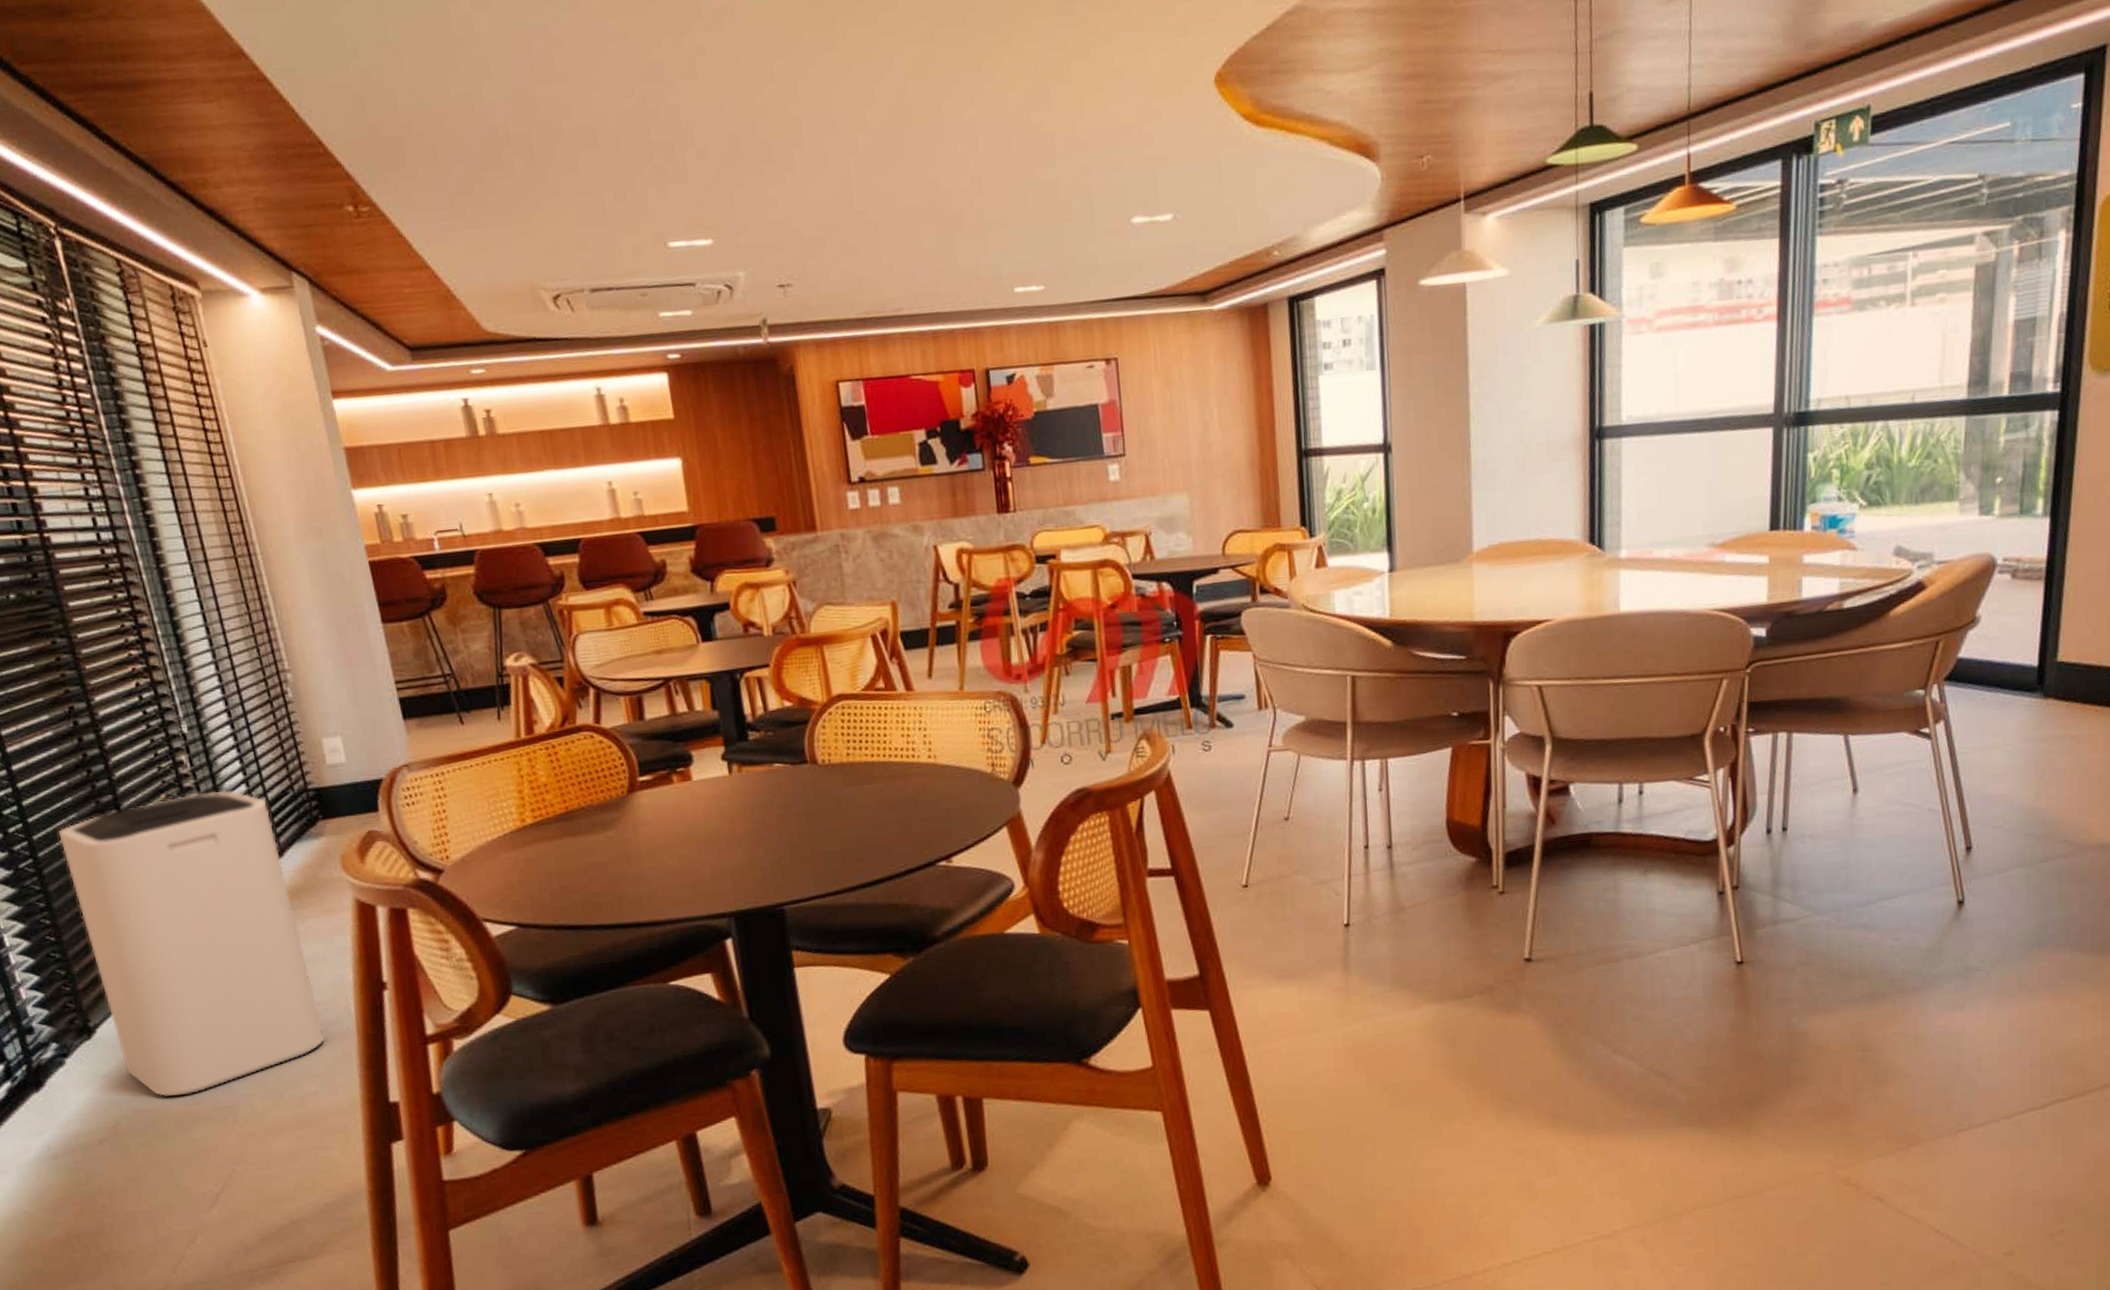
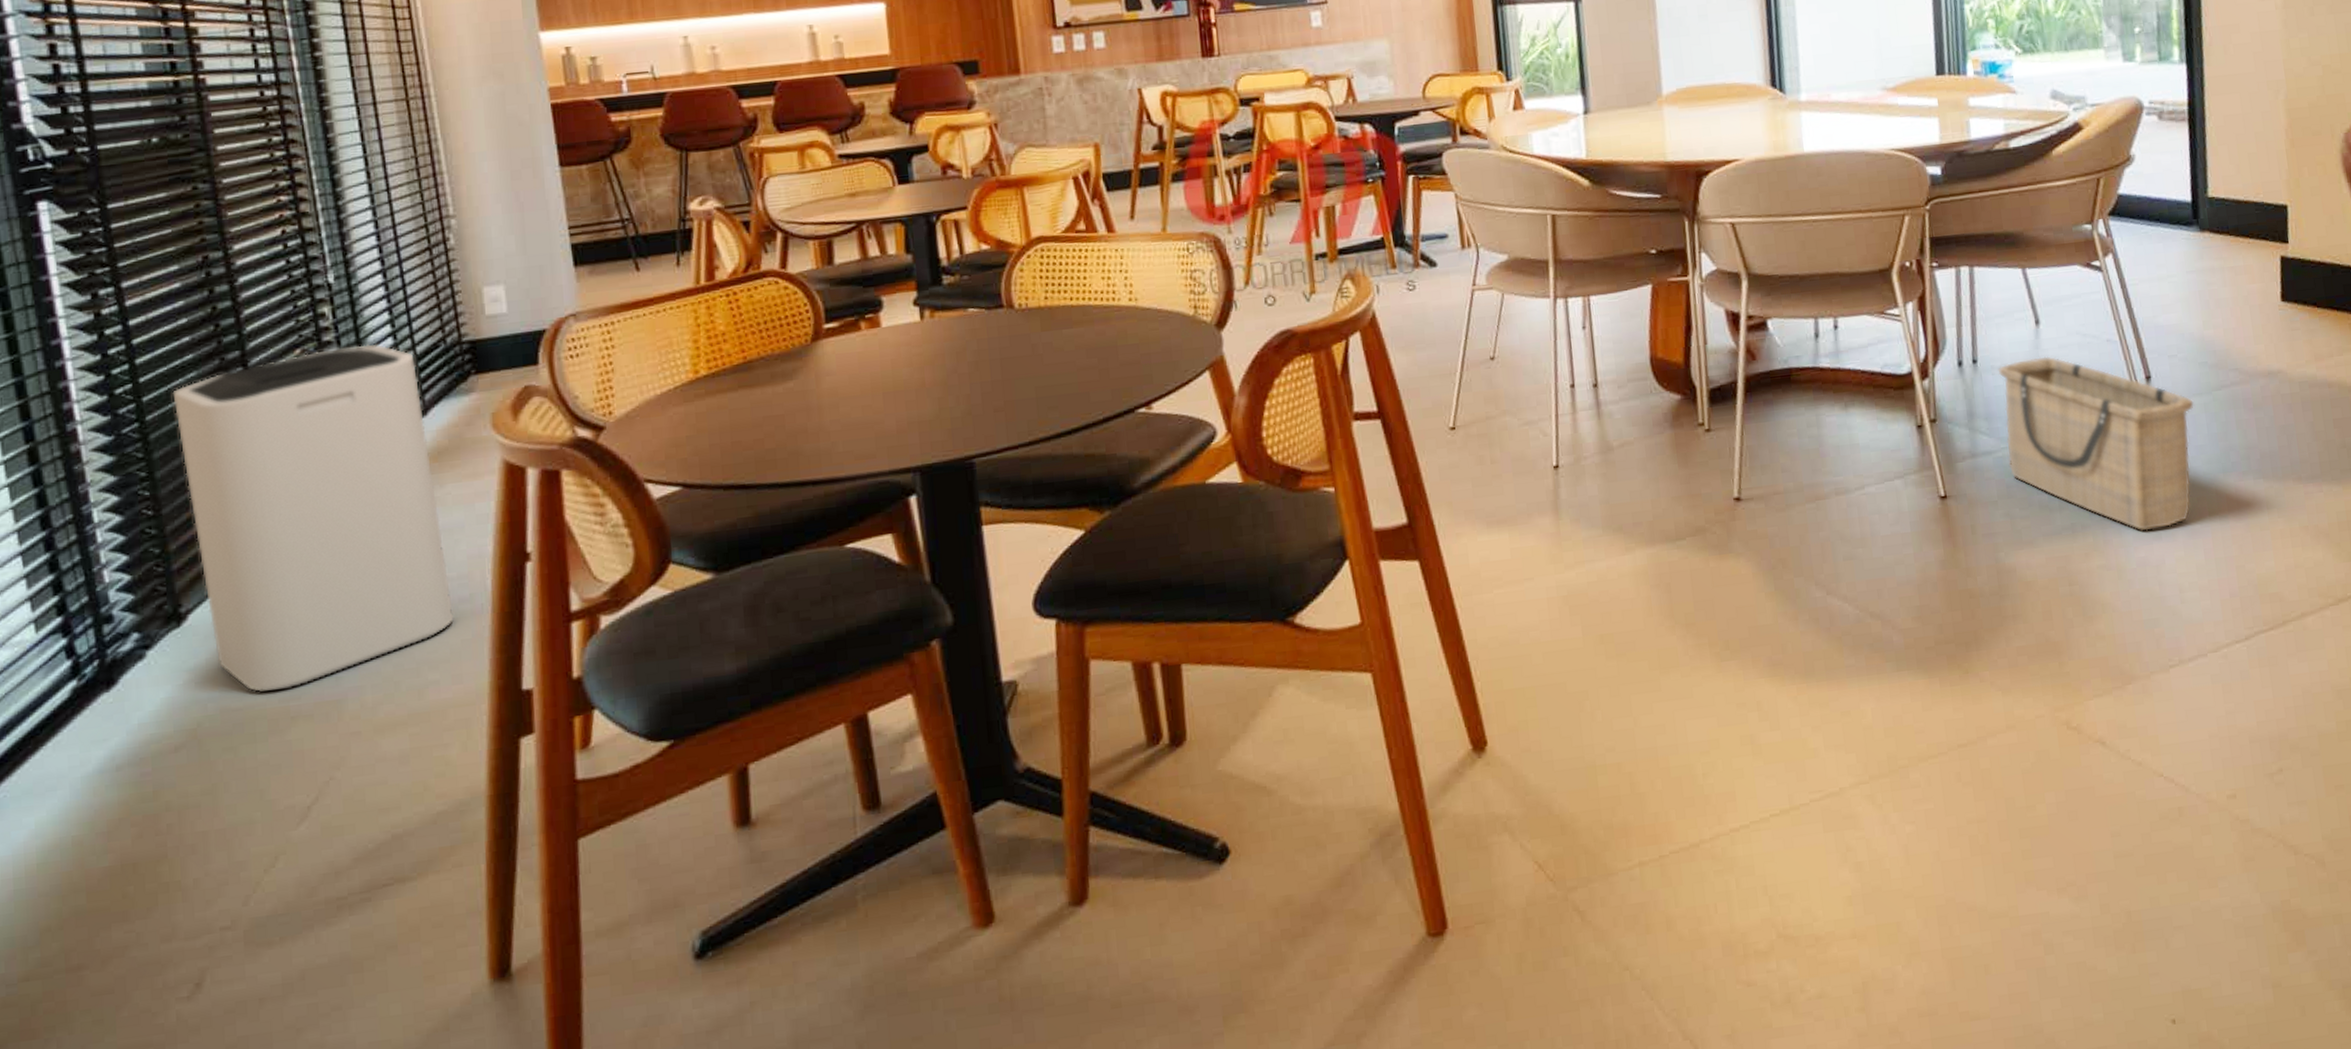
basket: none [1808,825,2015,1001] -> present [1997,356,2194,531]

